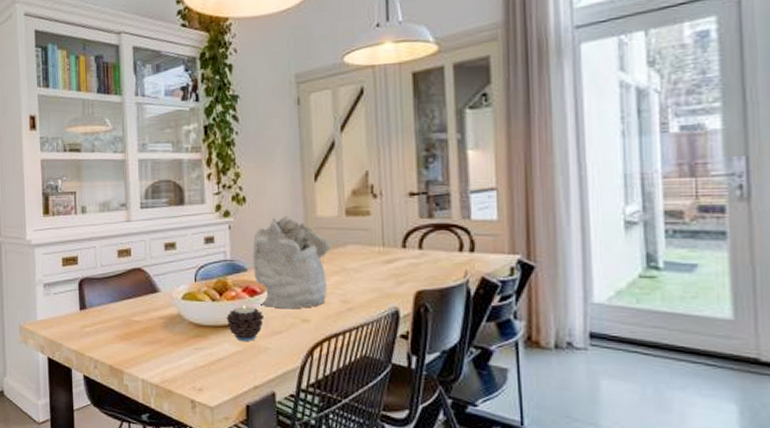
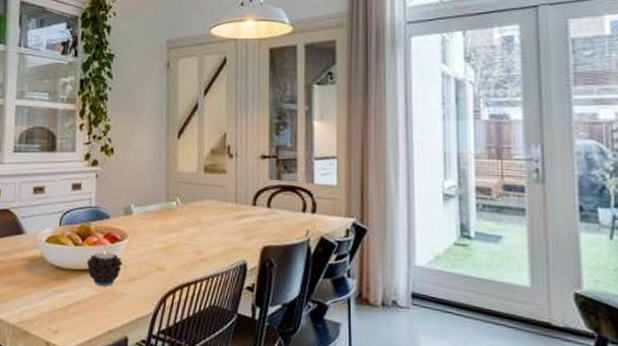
mineral sample: present [252,215,330,309] -> none [116,168,188,257]

